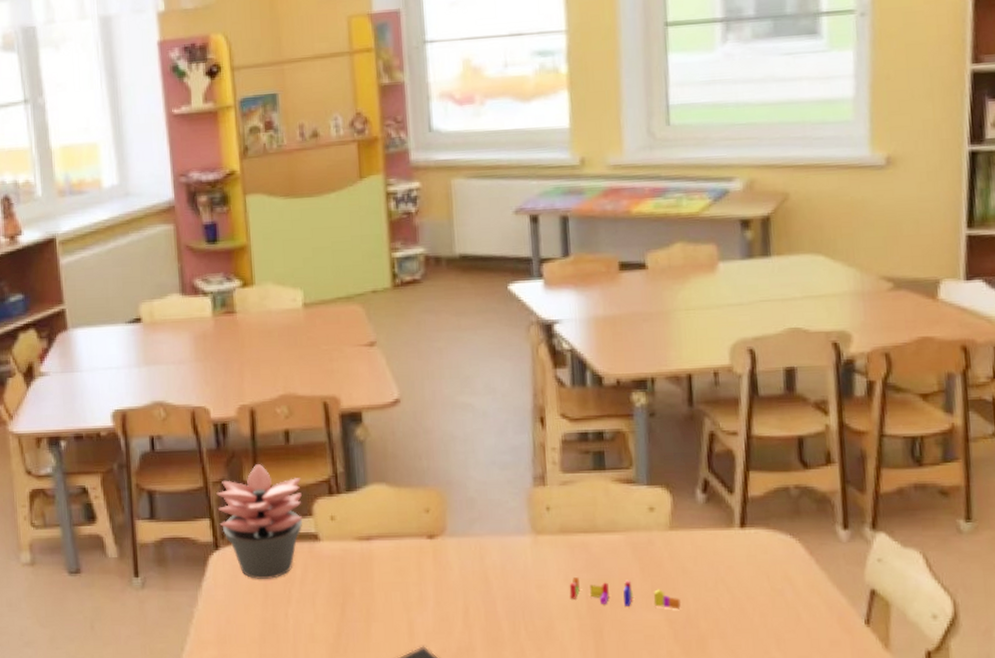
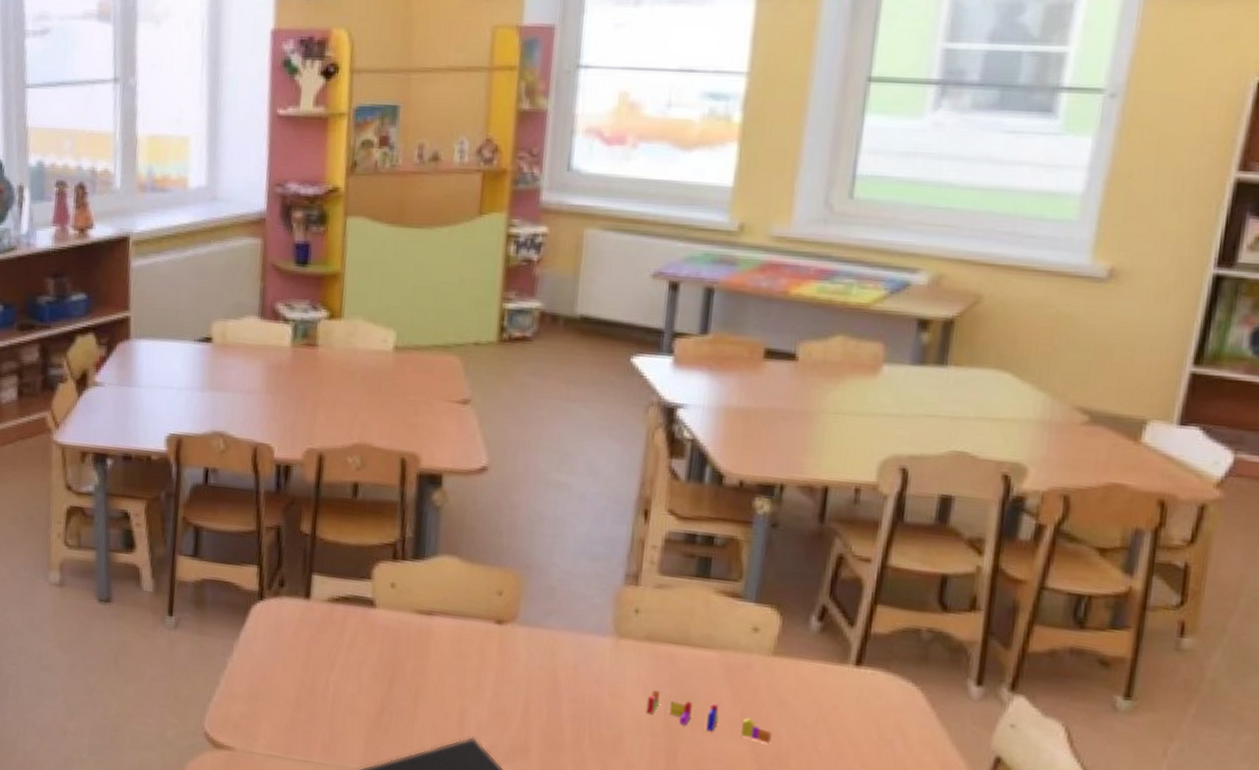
succulent plant: present [216,464,303,579] -> none [267,515,364,641]

